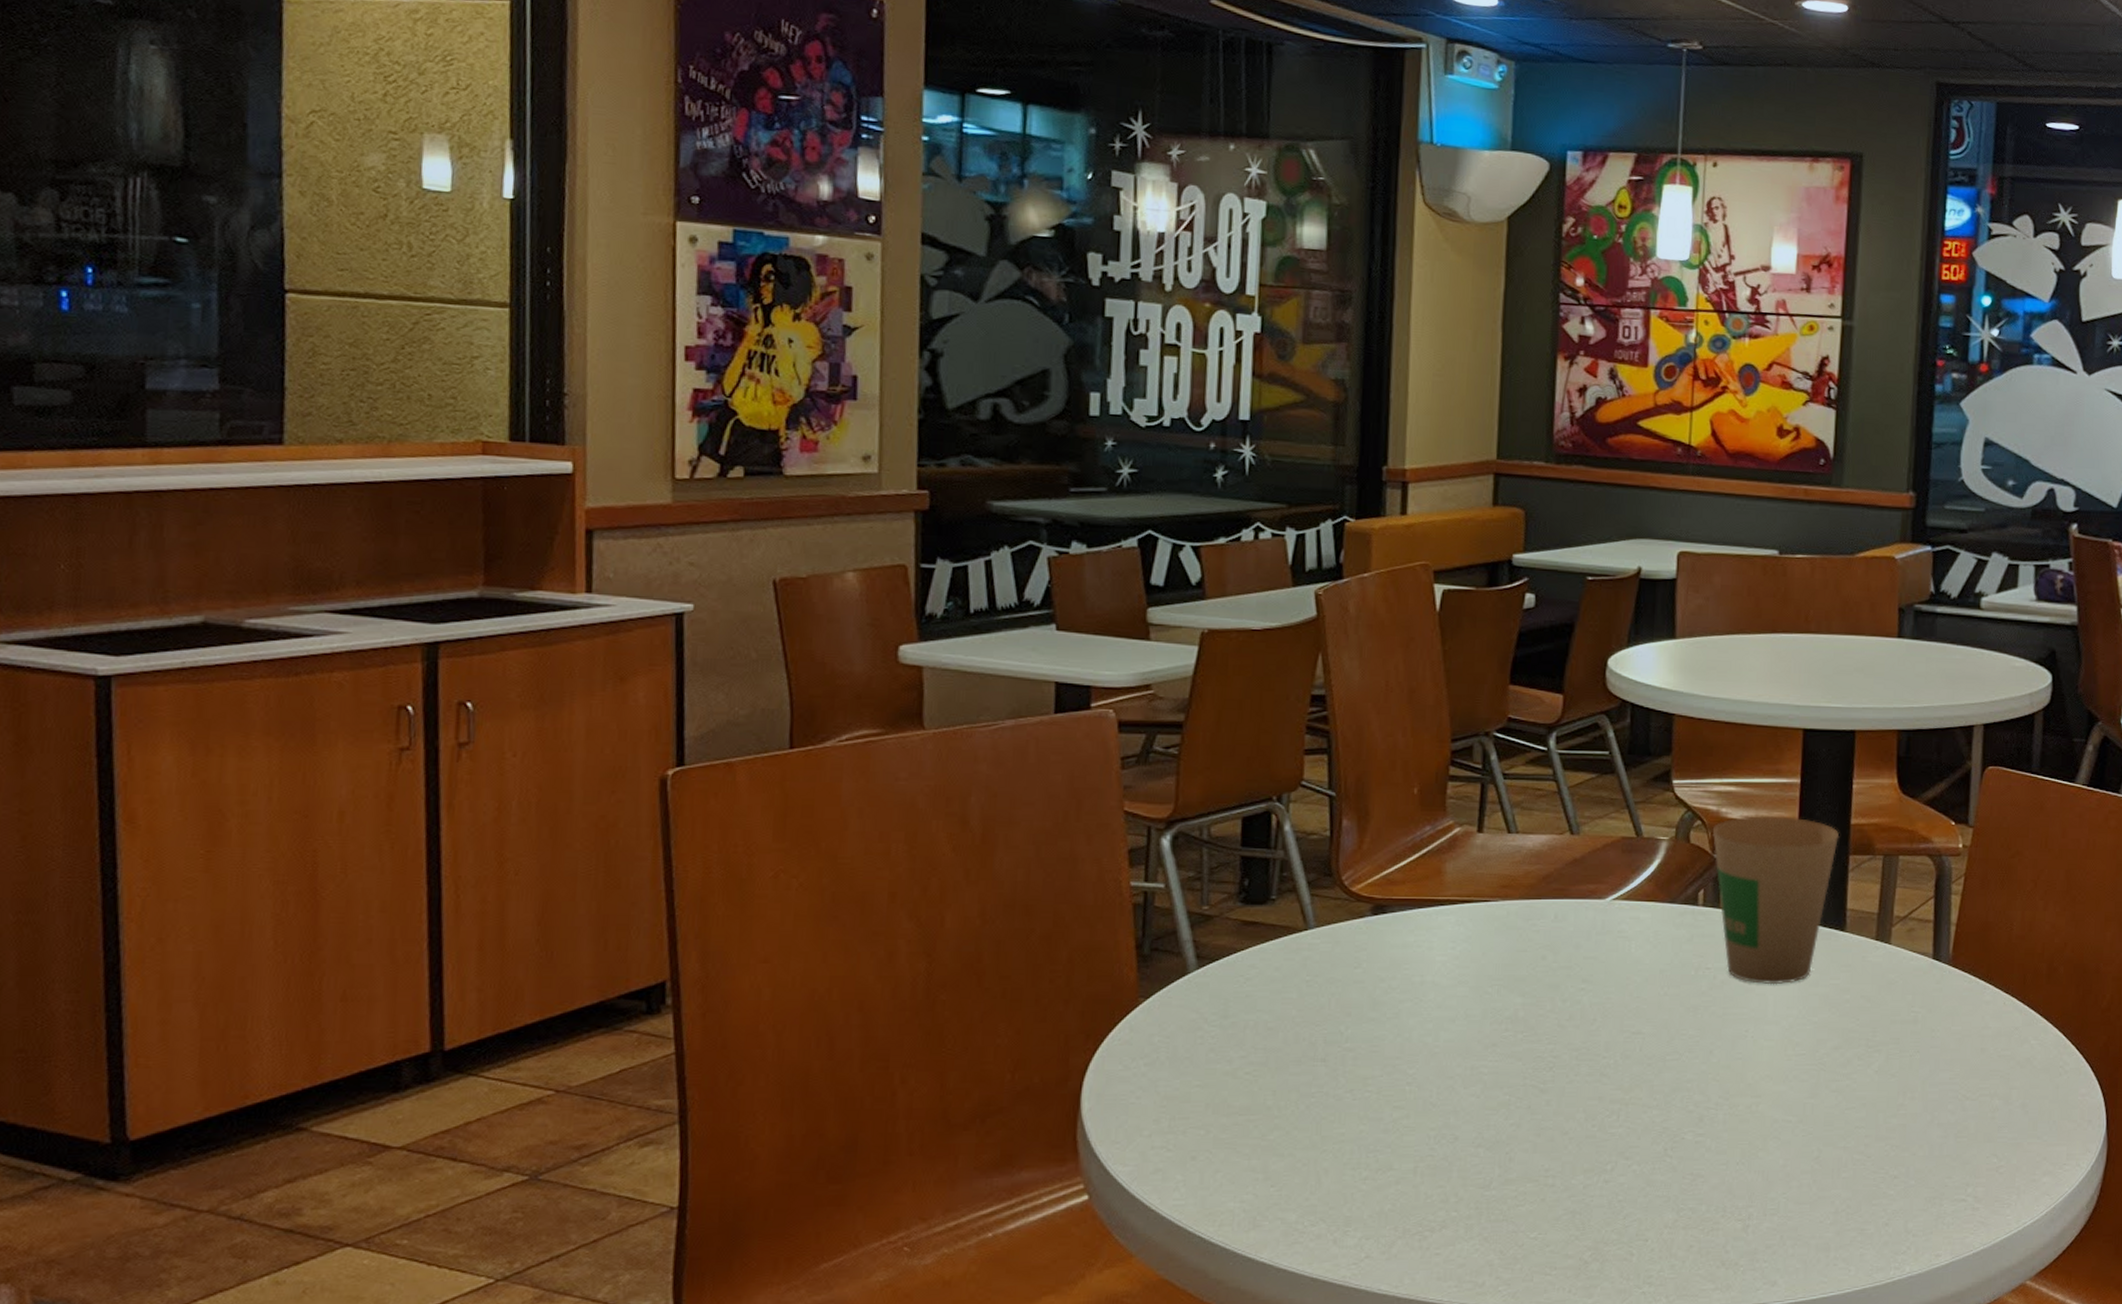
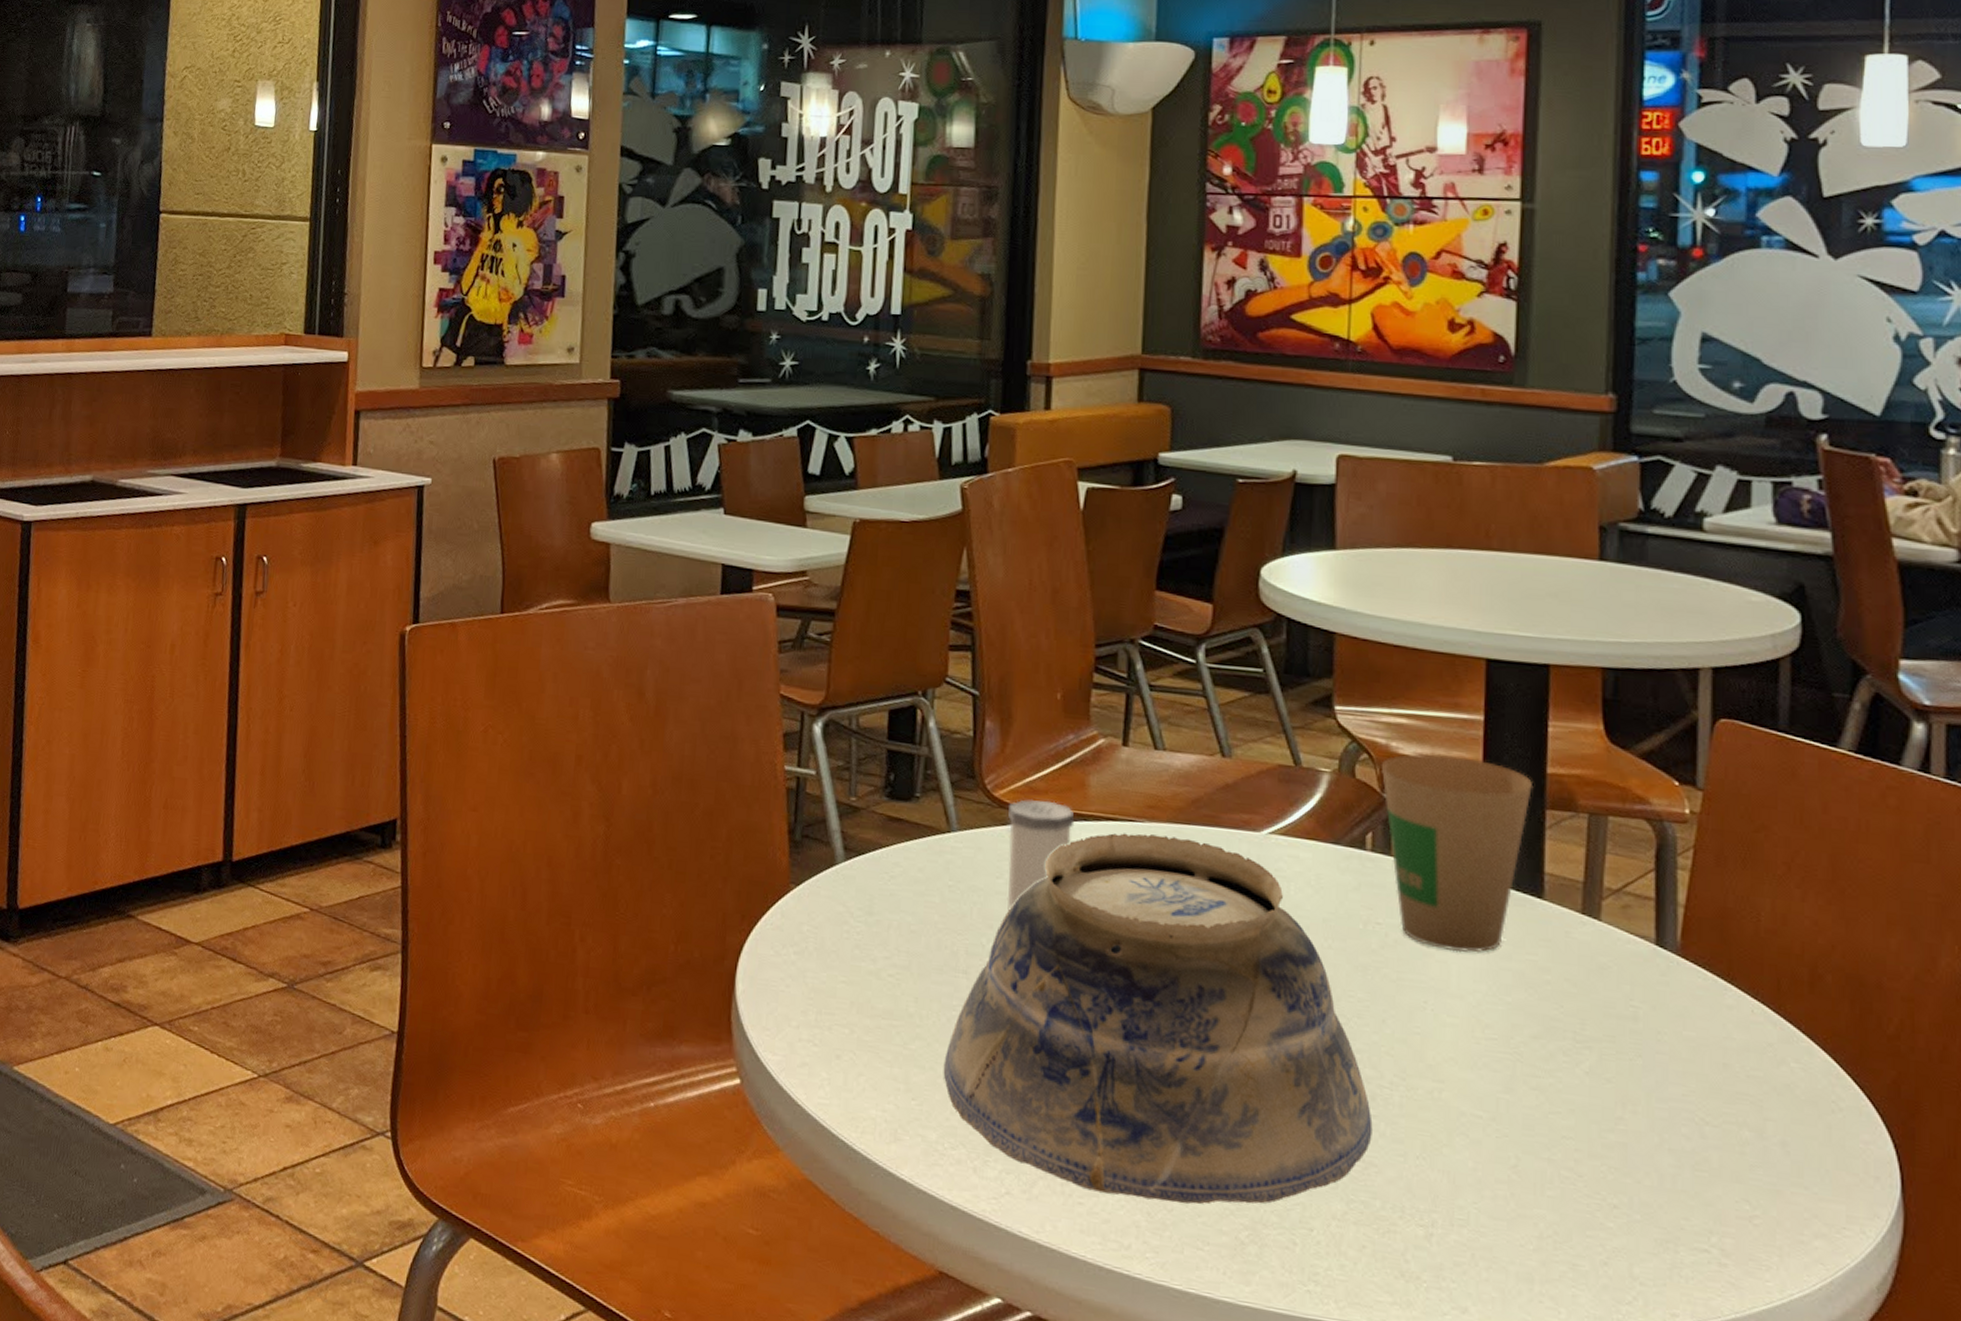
bowl: none [1302,912,1700,1241] -> present [943,833,1373,1205]
salt shaker: none [1365,890,1432,998] -> present [1007,799,1075,911]

